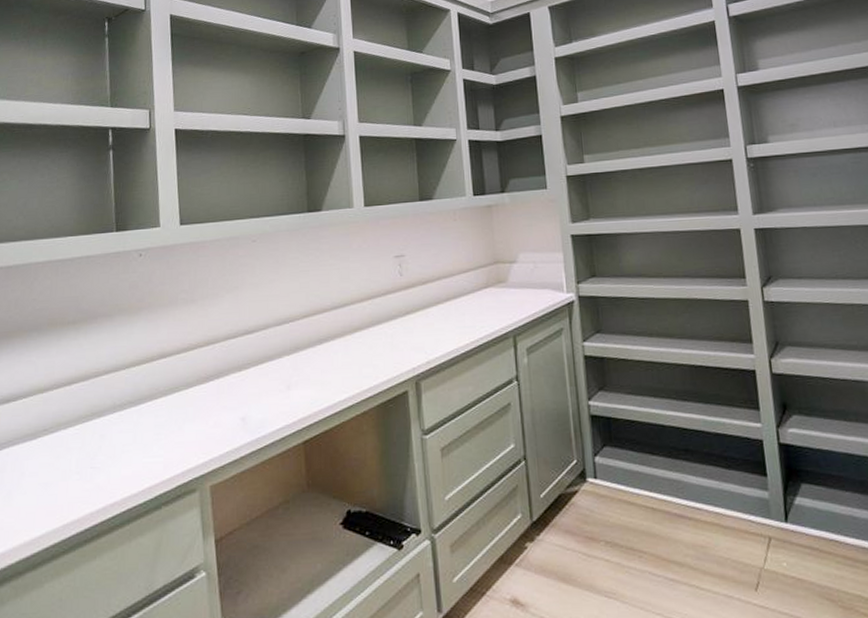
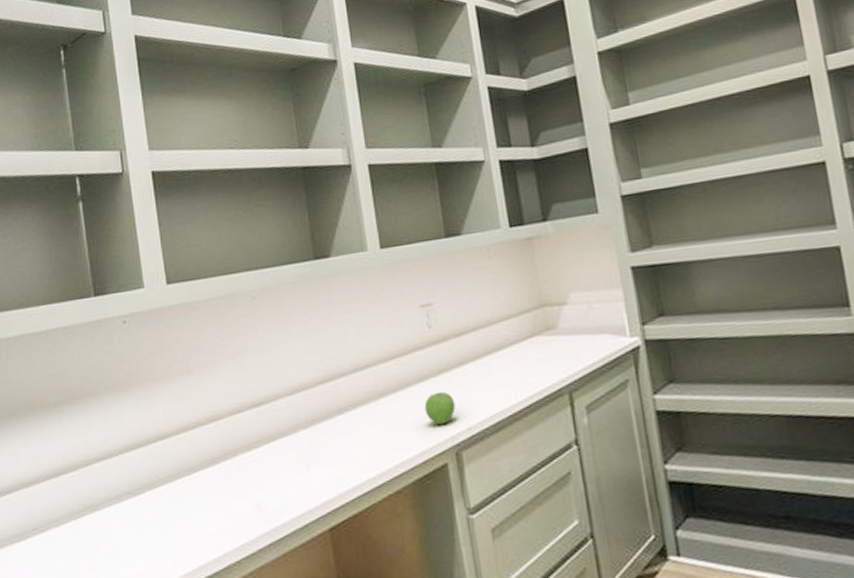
fruit: none [392,329,418,357] -> present [424,391,456,424]

